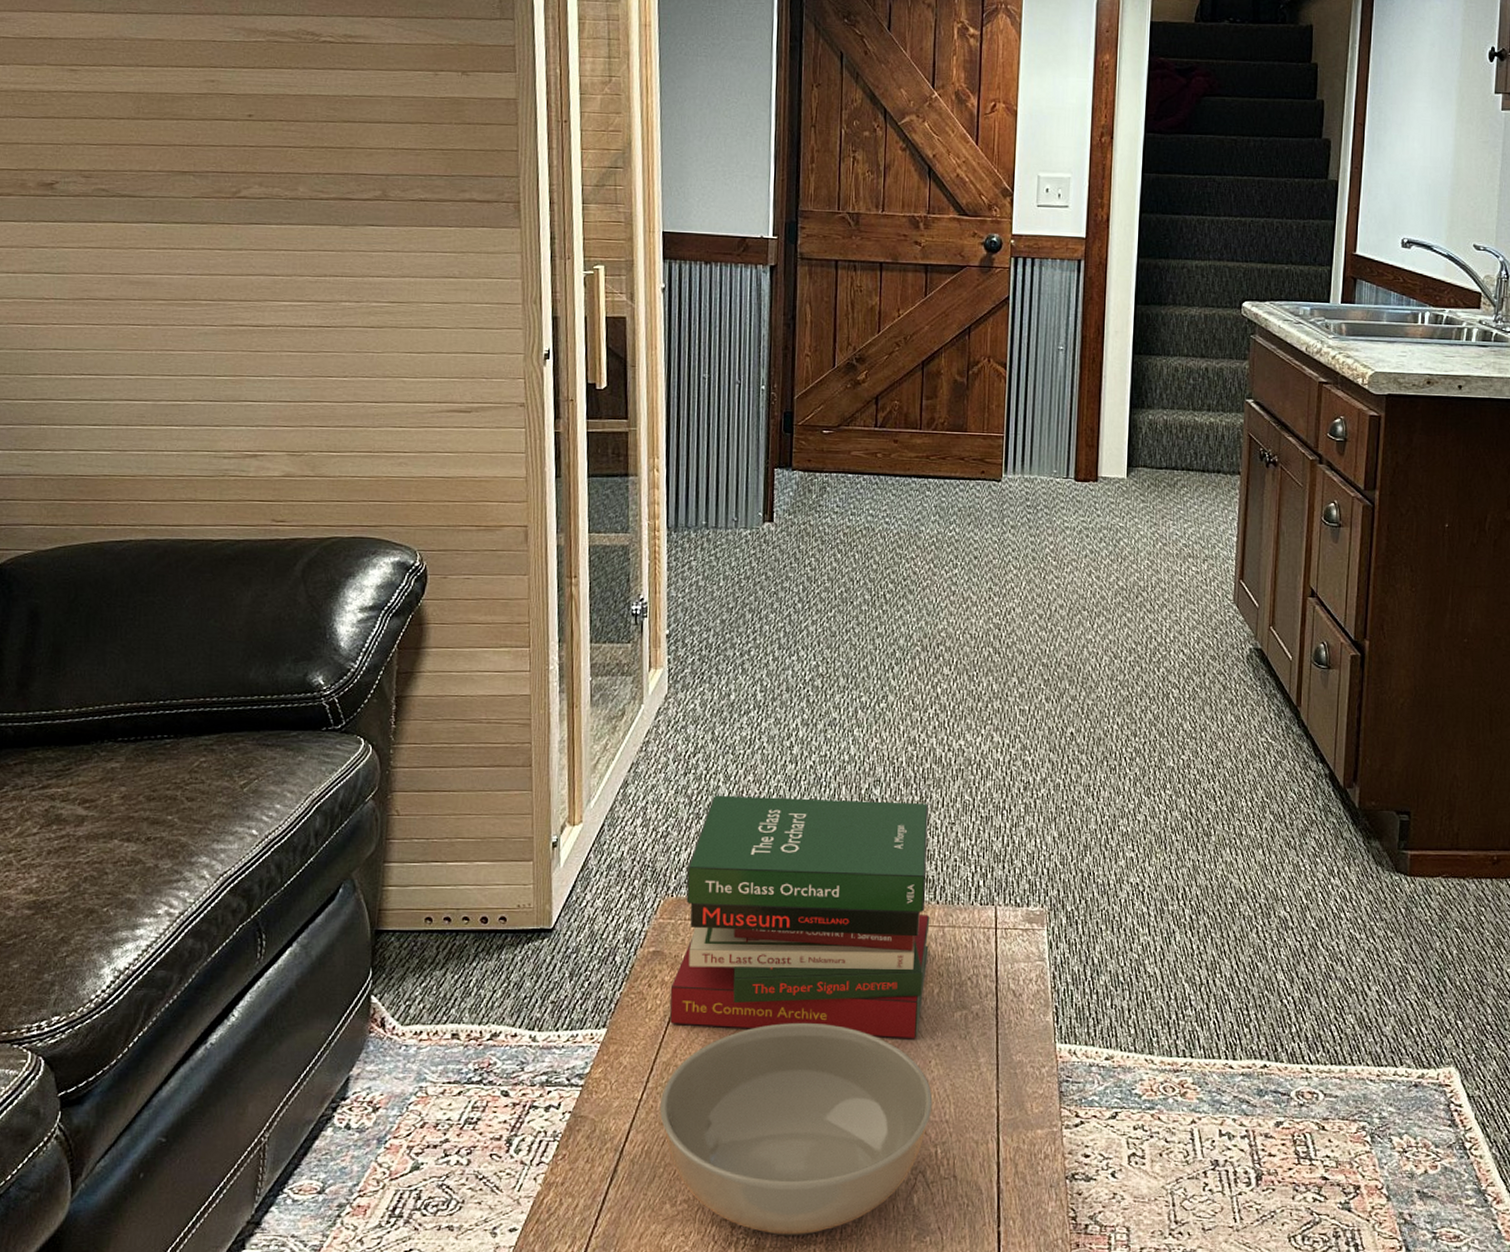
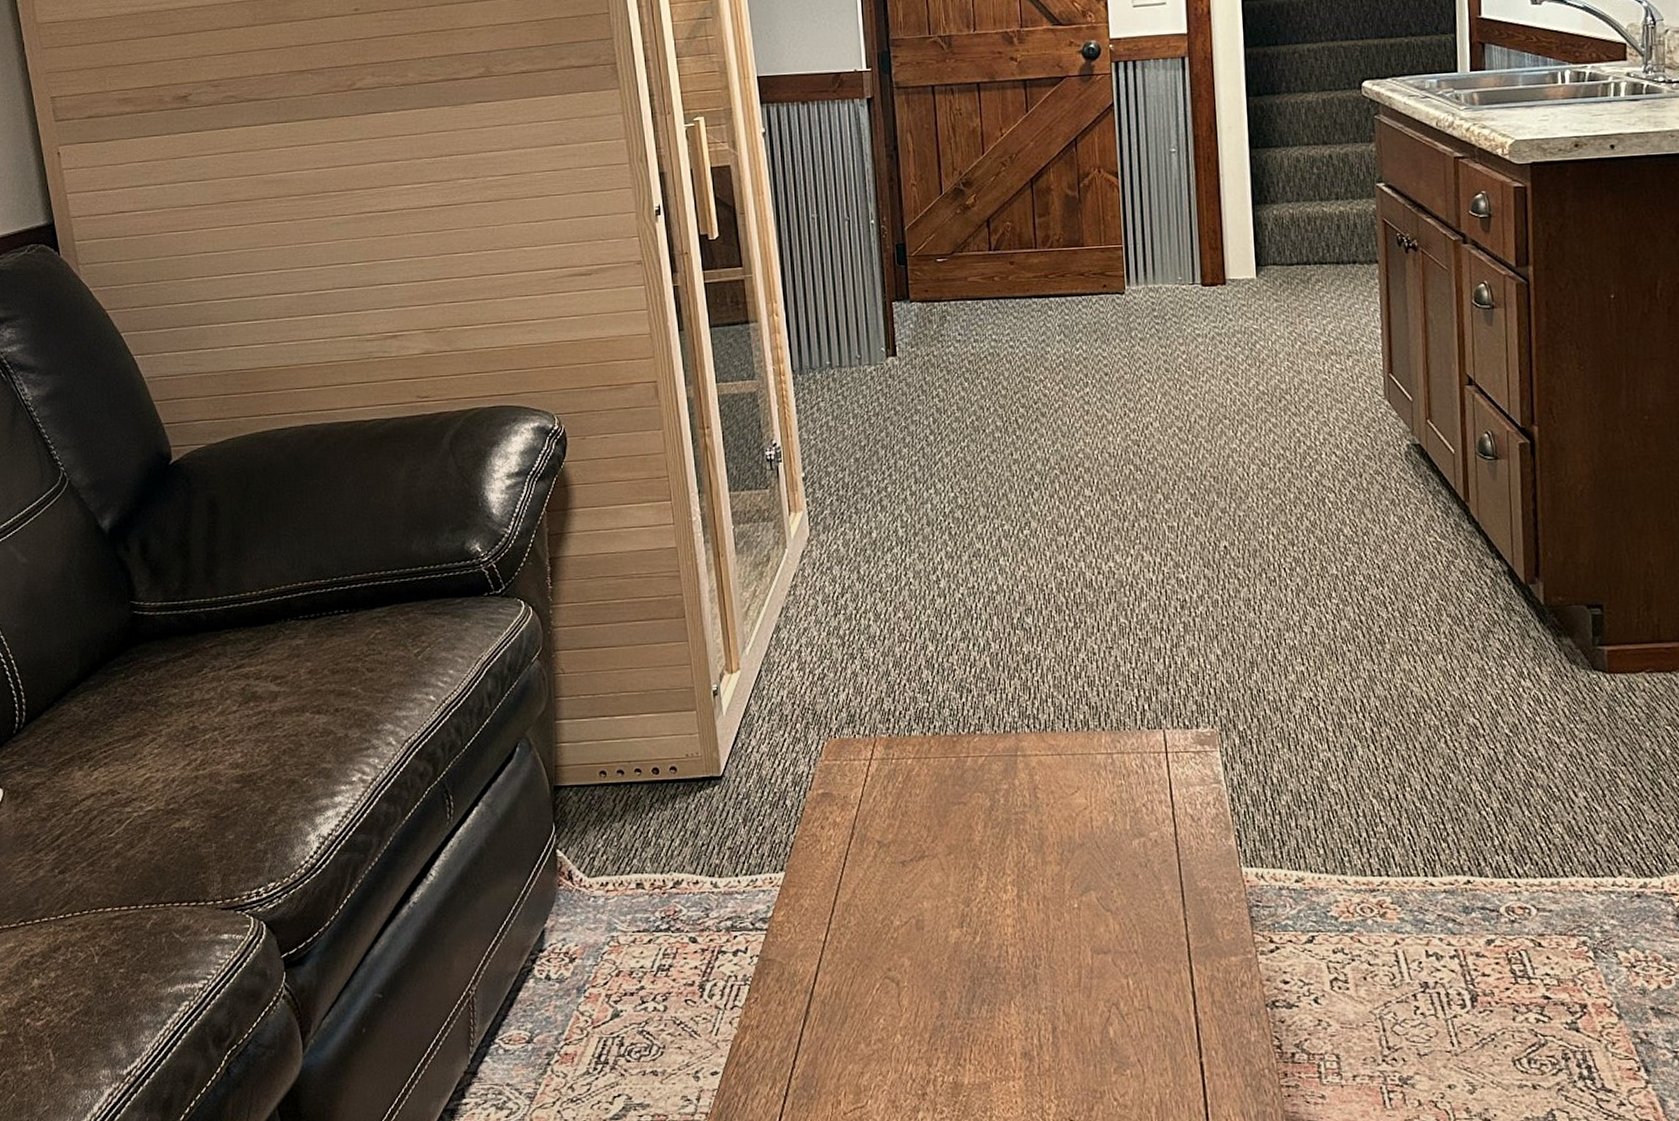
bowl: present [659,1022,933,1236] -> none [844,857,1120,1073]
books: present [669,795,930,1040] -> none [842,629,1099,870]

